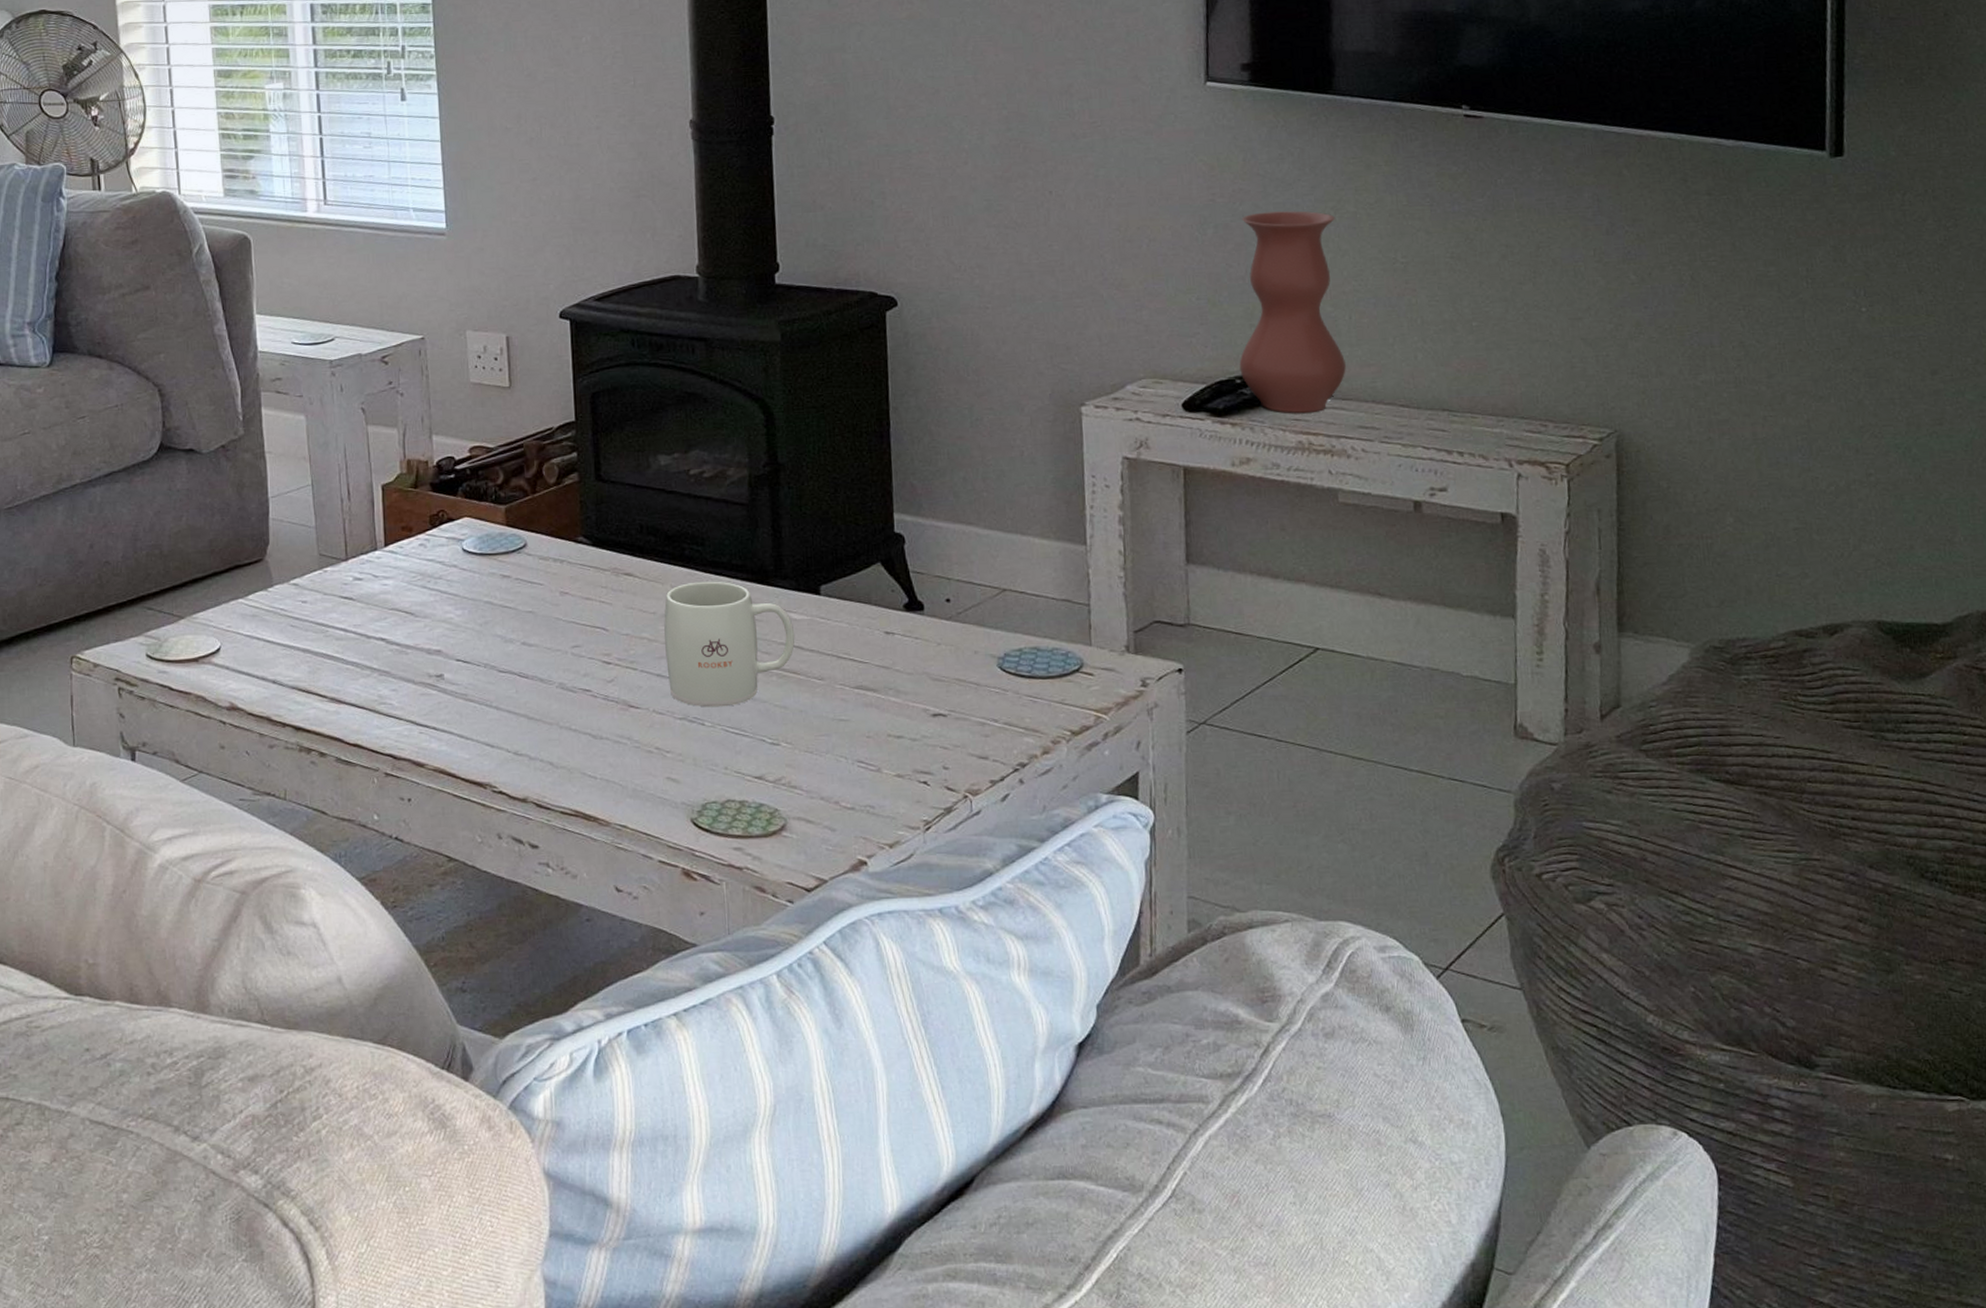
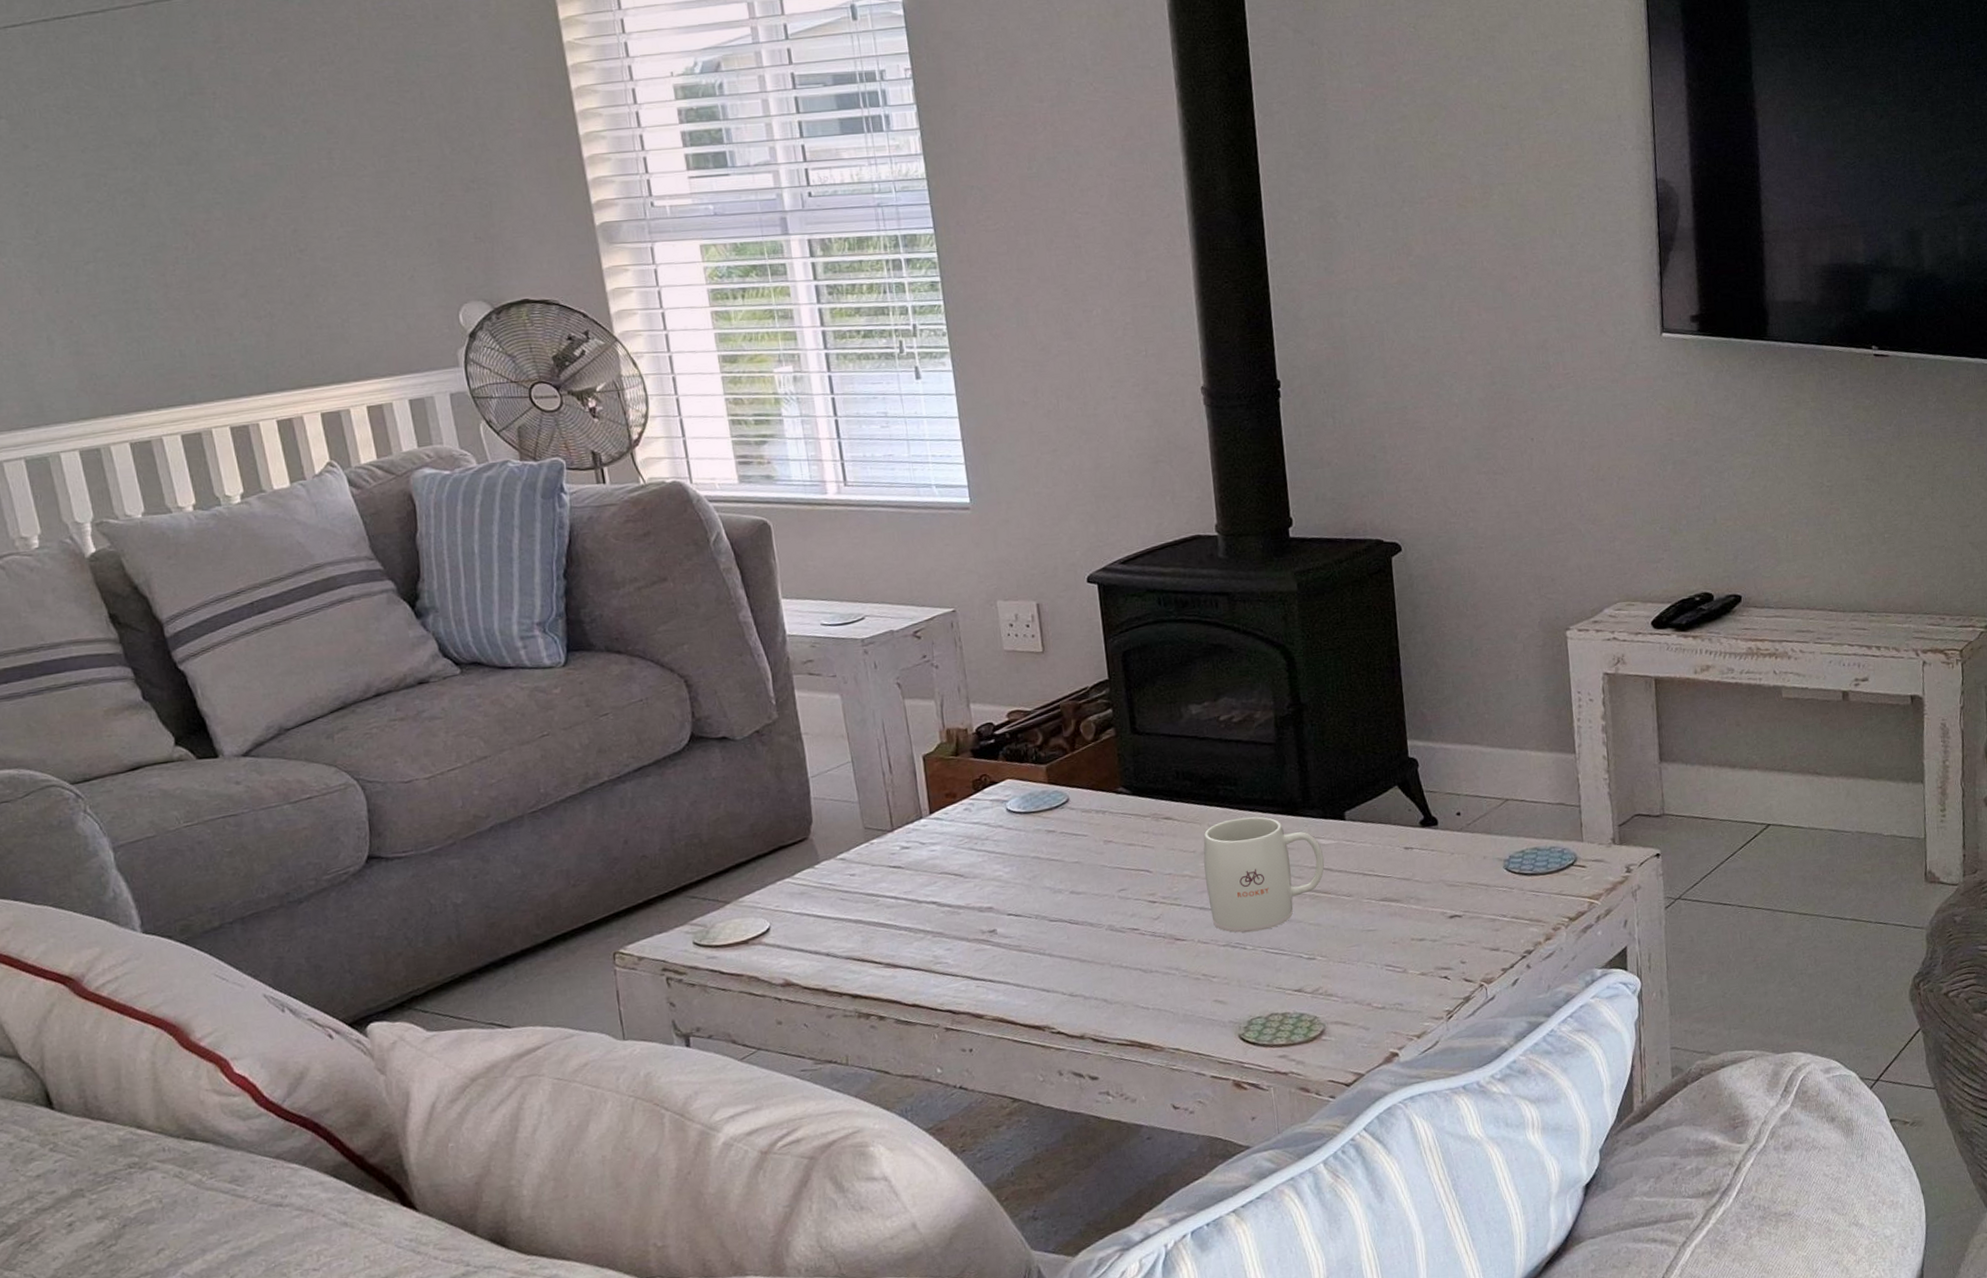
vase: present [1239,210,1346,414] -> none [1695,445,1785,625]

